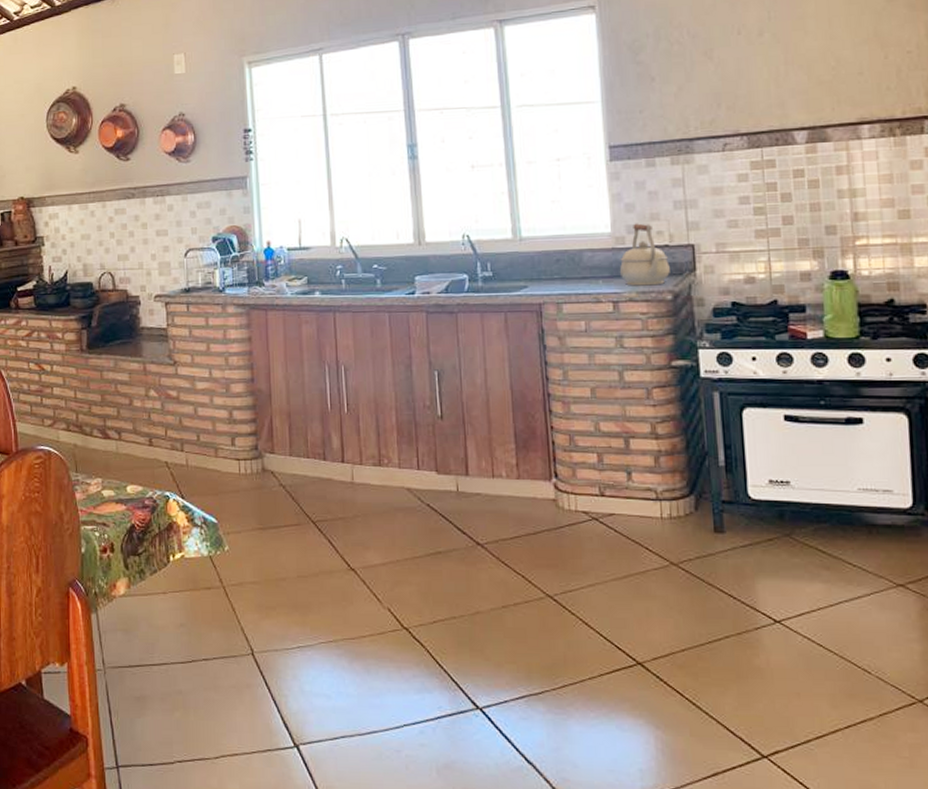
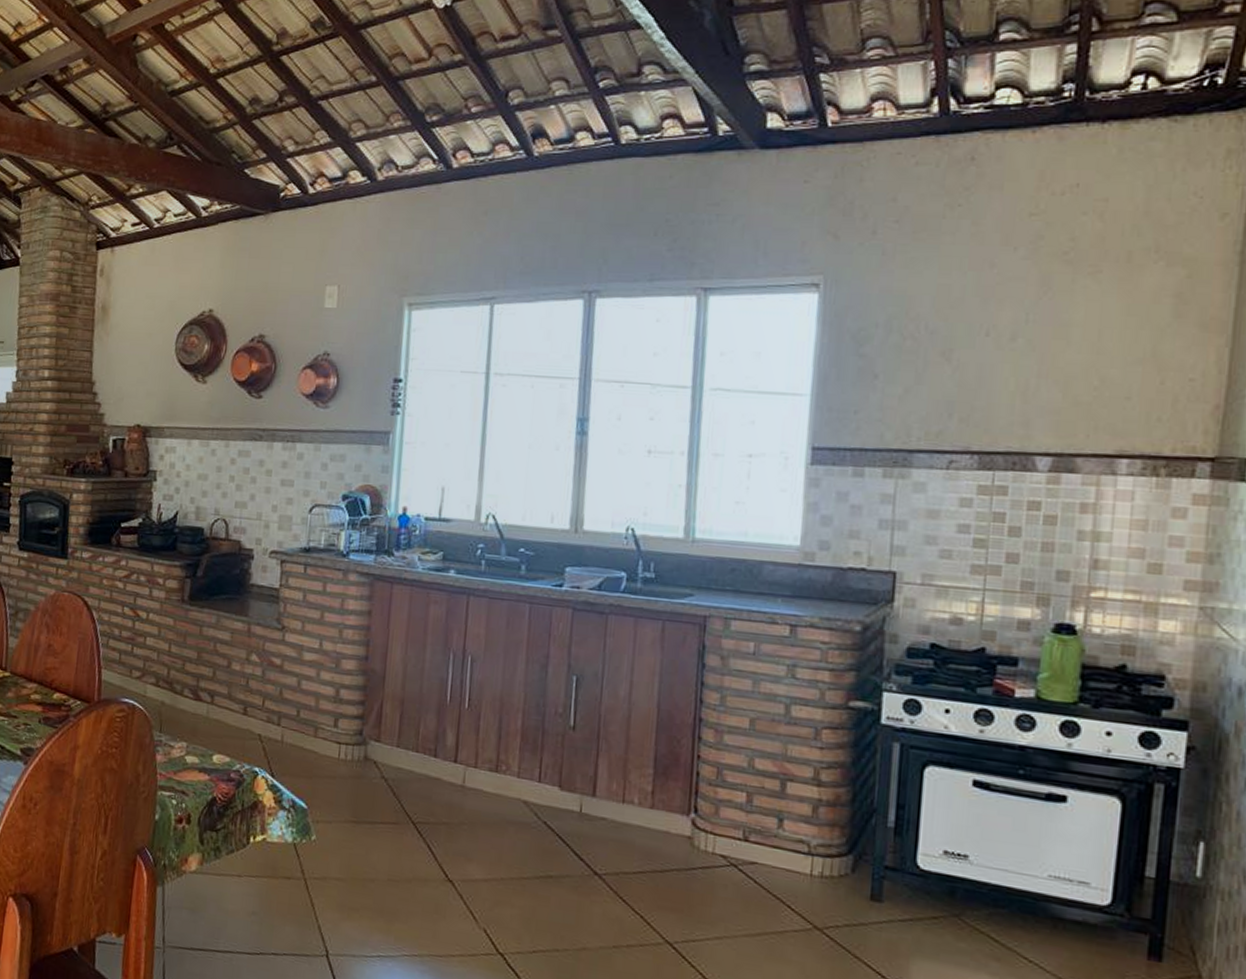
kettle: present [619,223,670,286] -> none [803,539,864,614]

